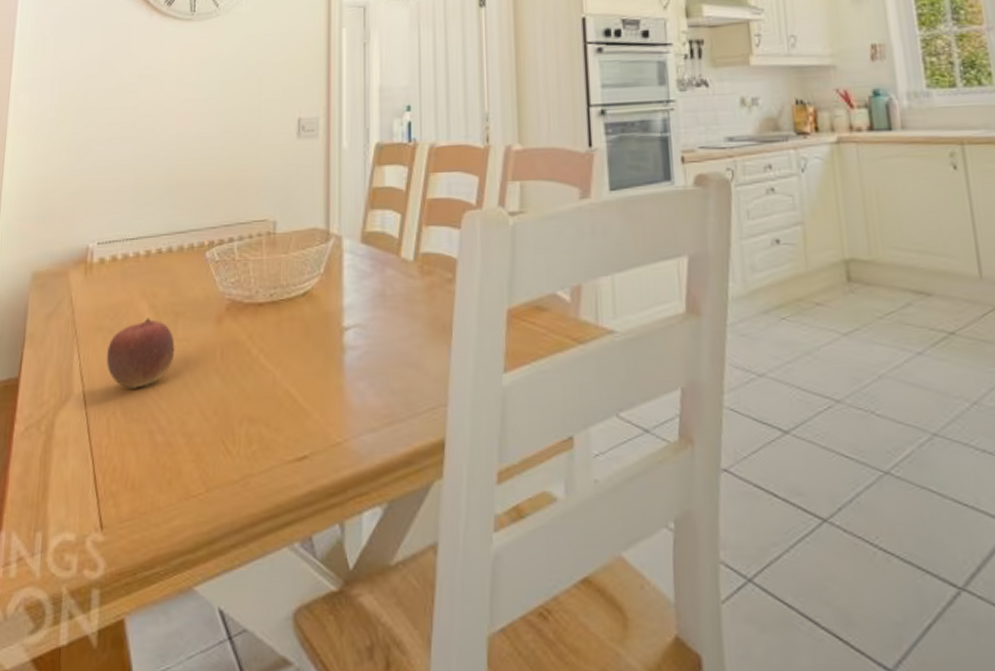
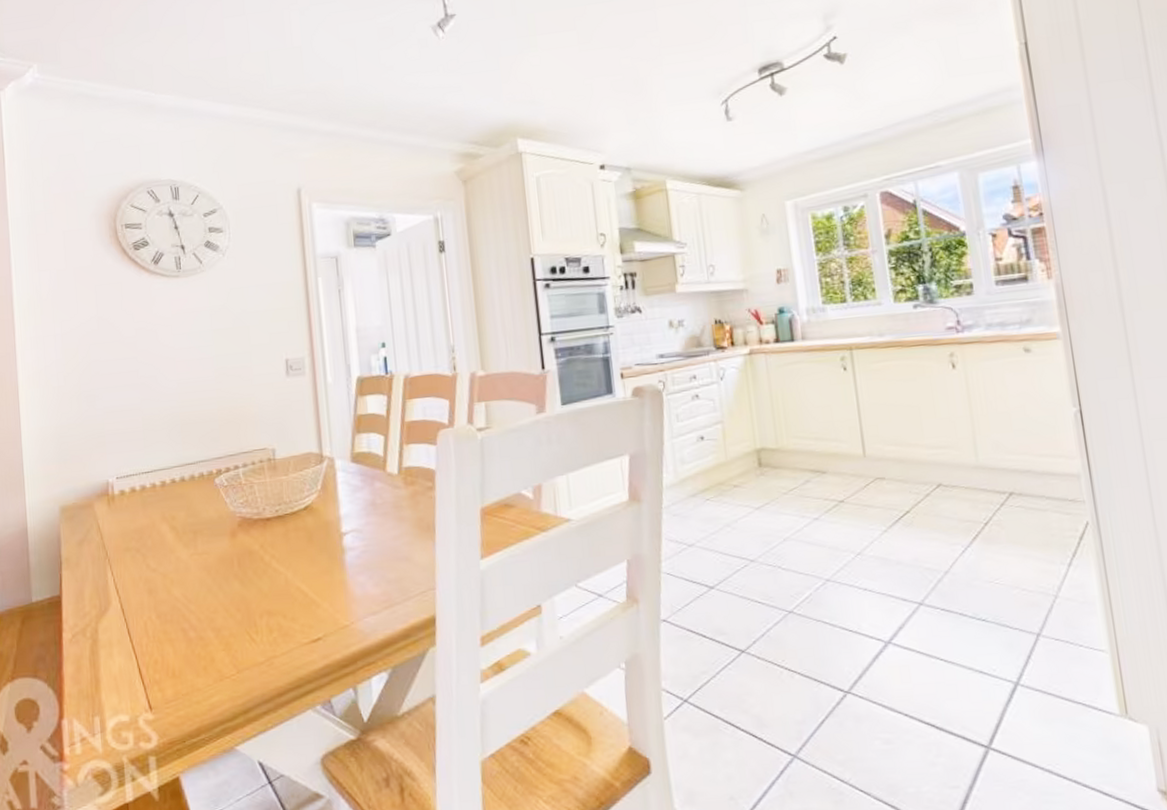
apple: present [106,318,175,389] -> none [136,537,197,597]

